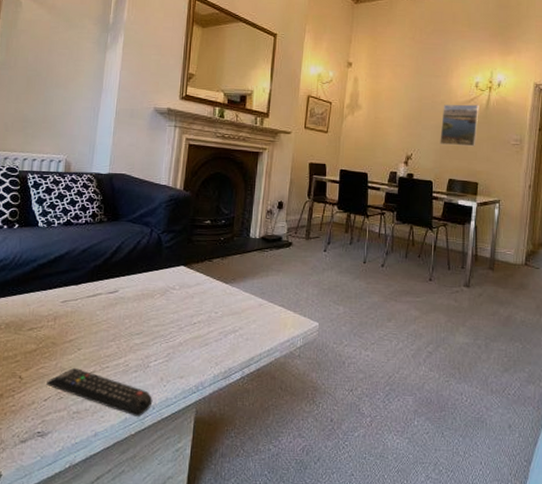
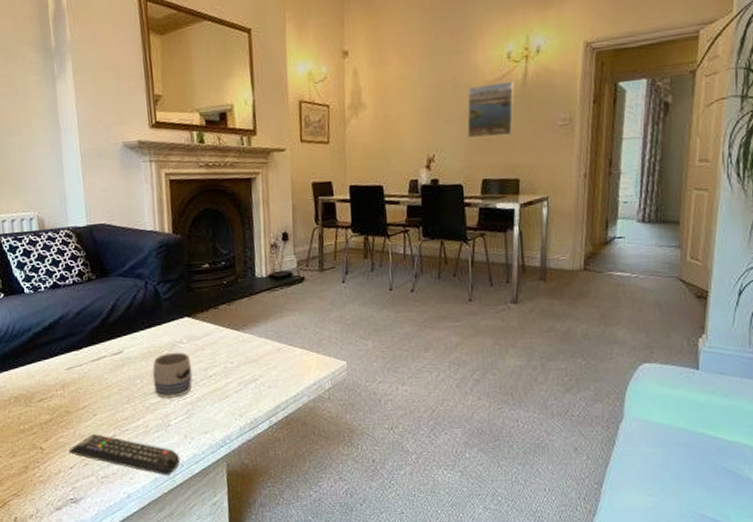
mug: none [140,297,180,341] -> present [152,352,193,399]

